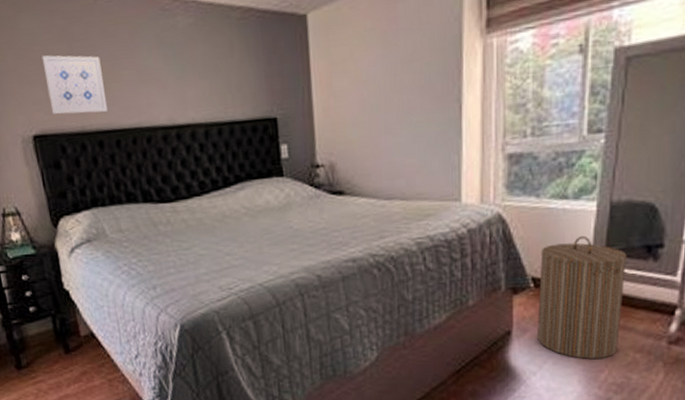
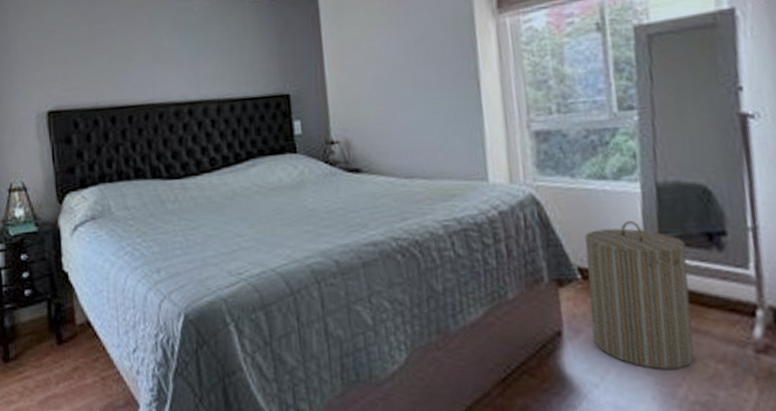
wall art: present [41,55,108,115] -> none [63,36,123,91]

